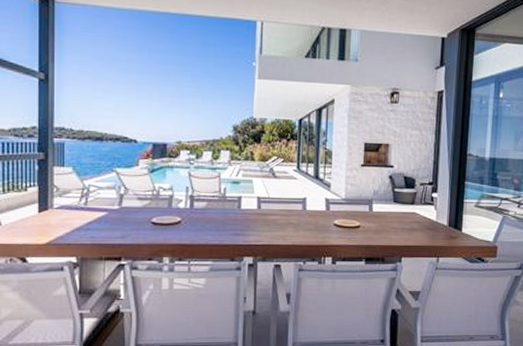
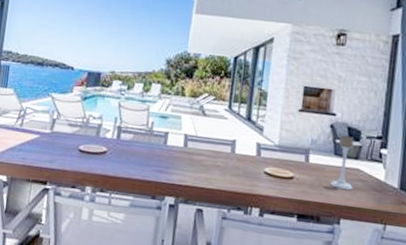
candle holder: none [391,184,411,231] -> present [330,135,354,190]

